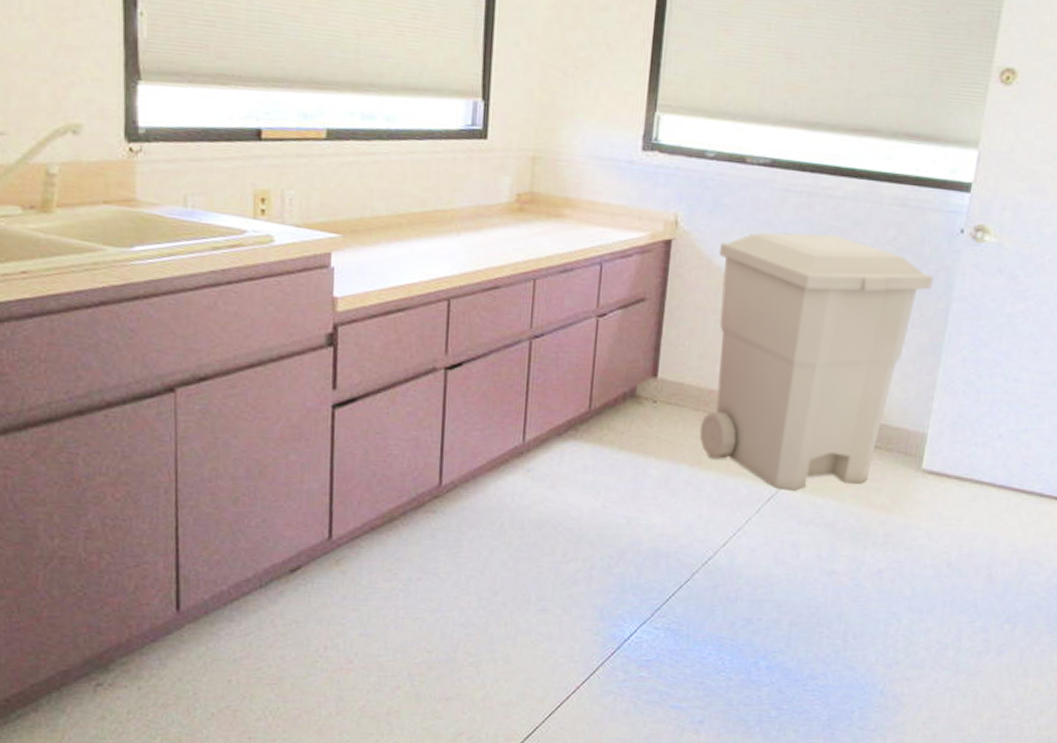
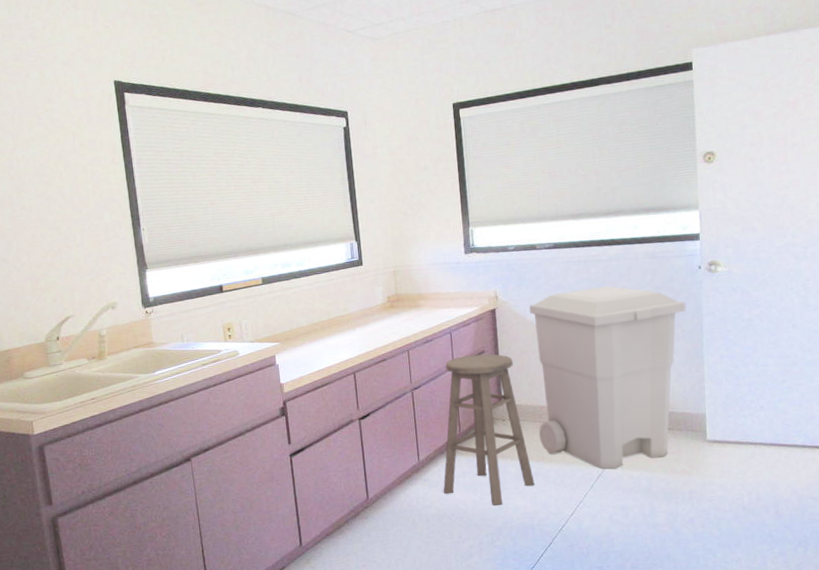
bar stool: none [552,300,683,519] -> present [443,354,535,505]

